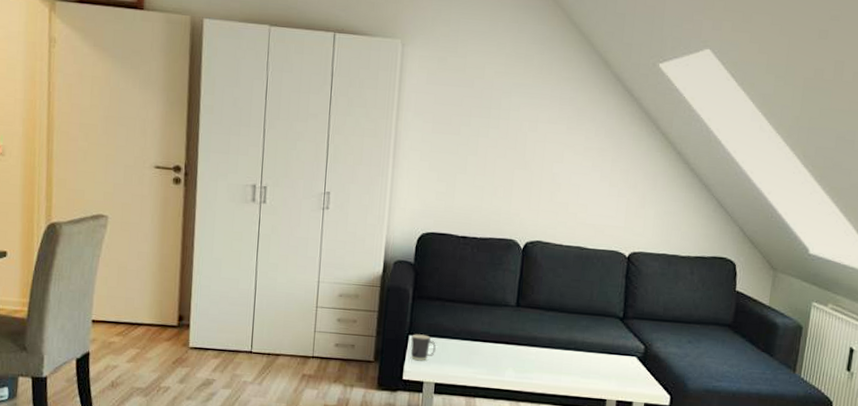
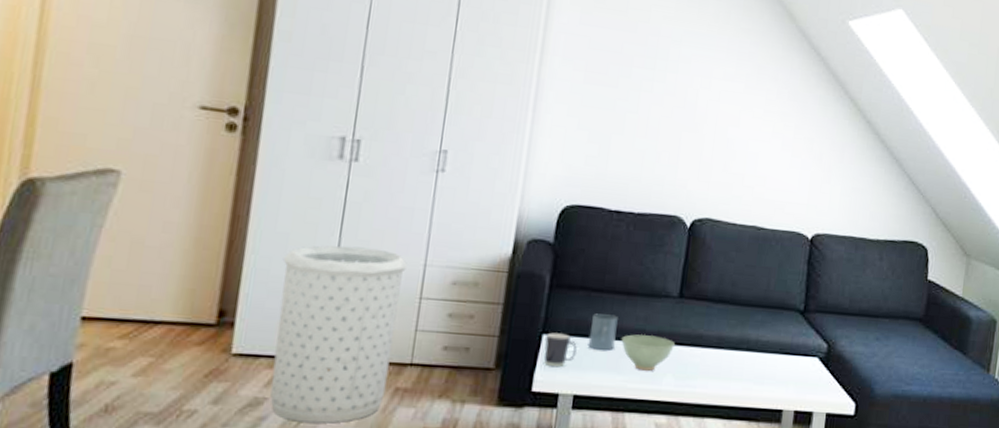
laundry basket: none [217,267,305,399] -> present [270,245,407,424]
cup: none [444,319,467,349] -> present [588,313,618,351]
bowl: none [470,336,514,365] -> present [621,334,675,371]

